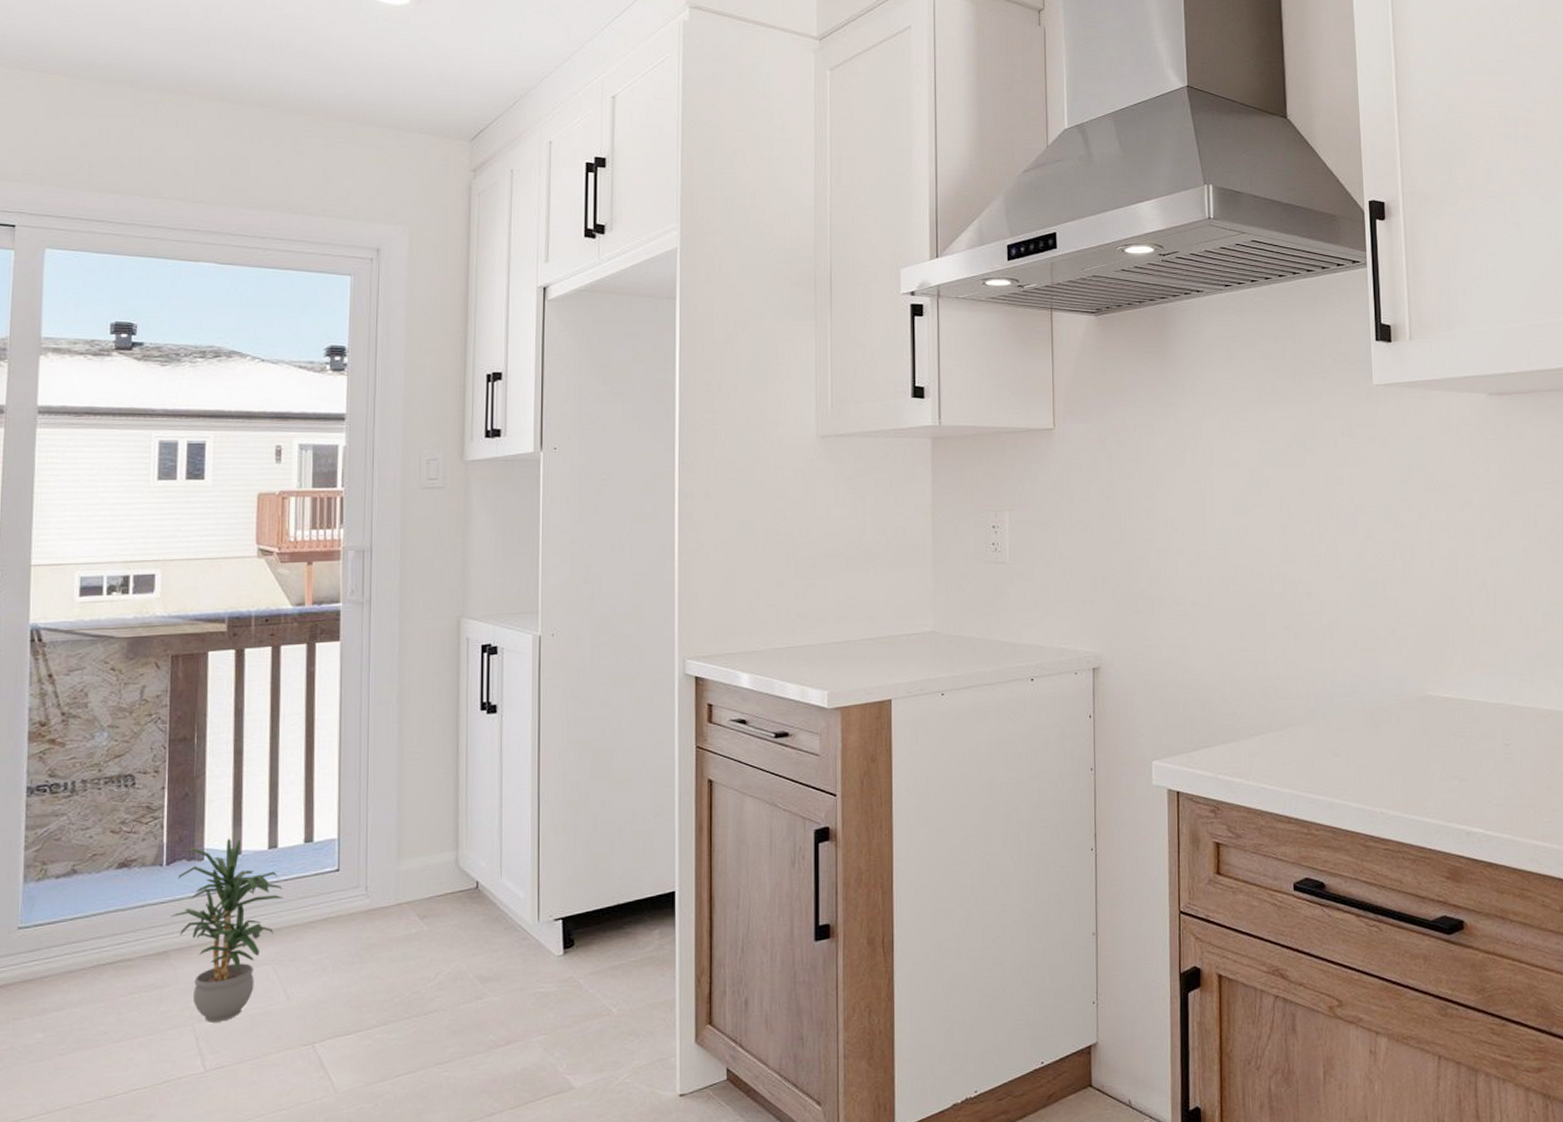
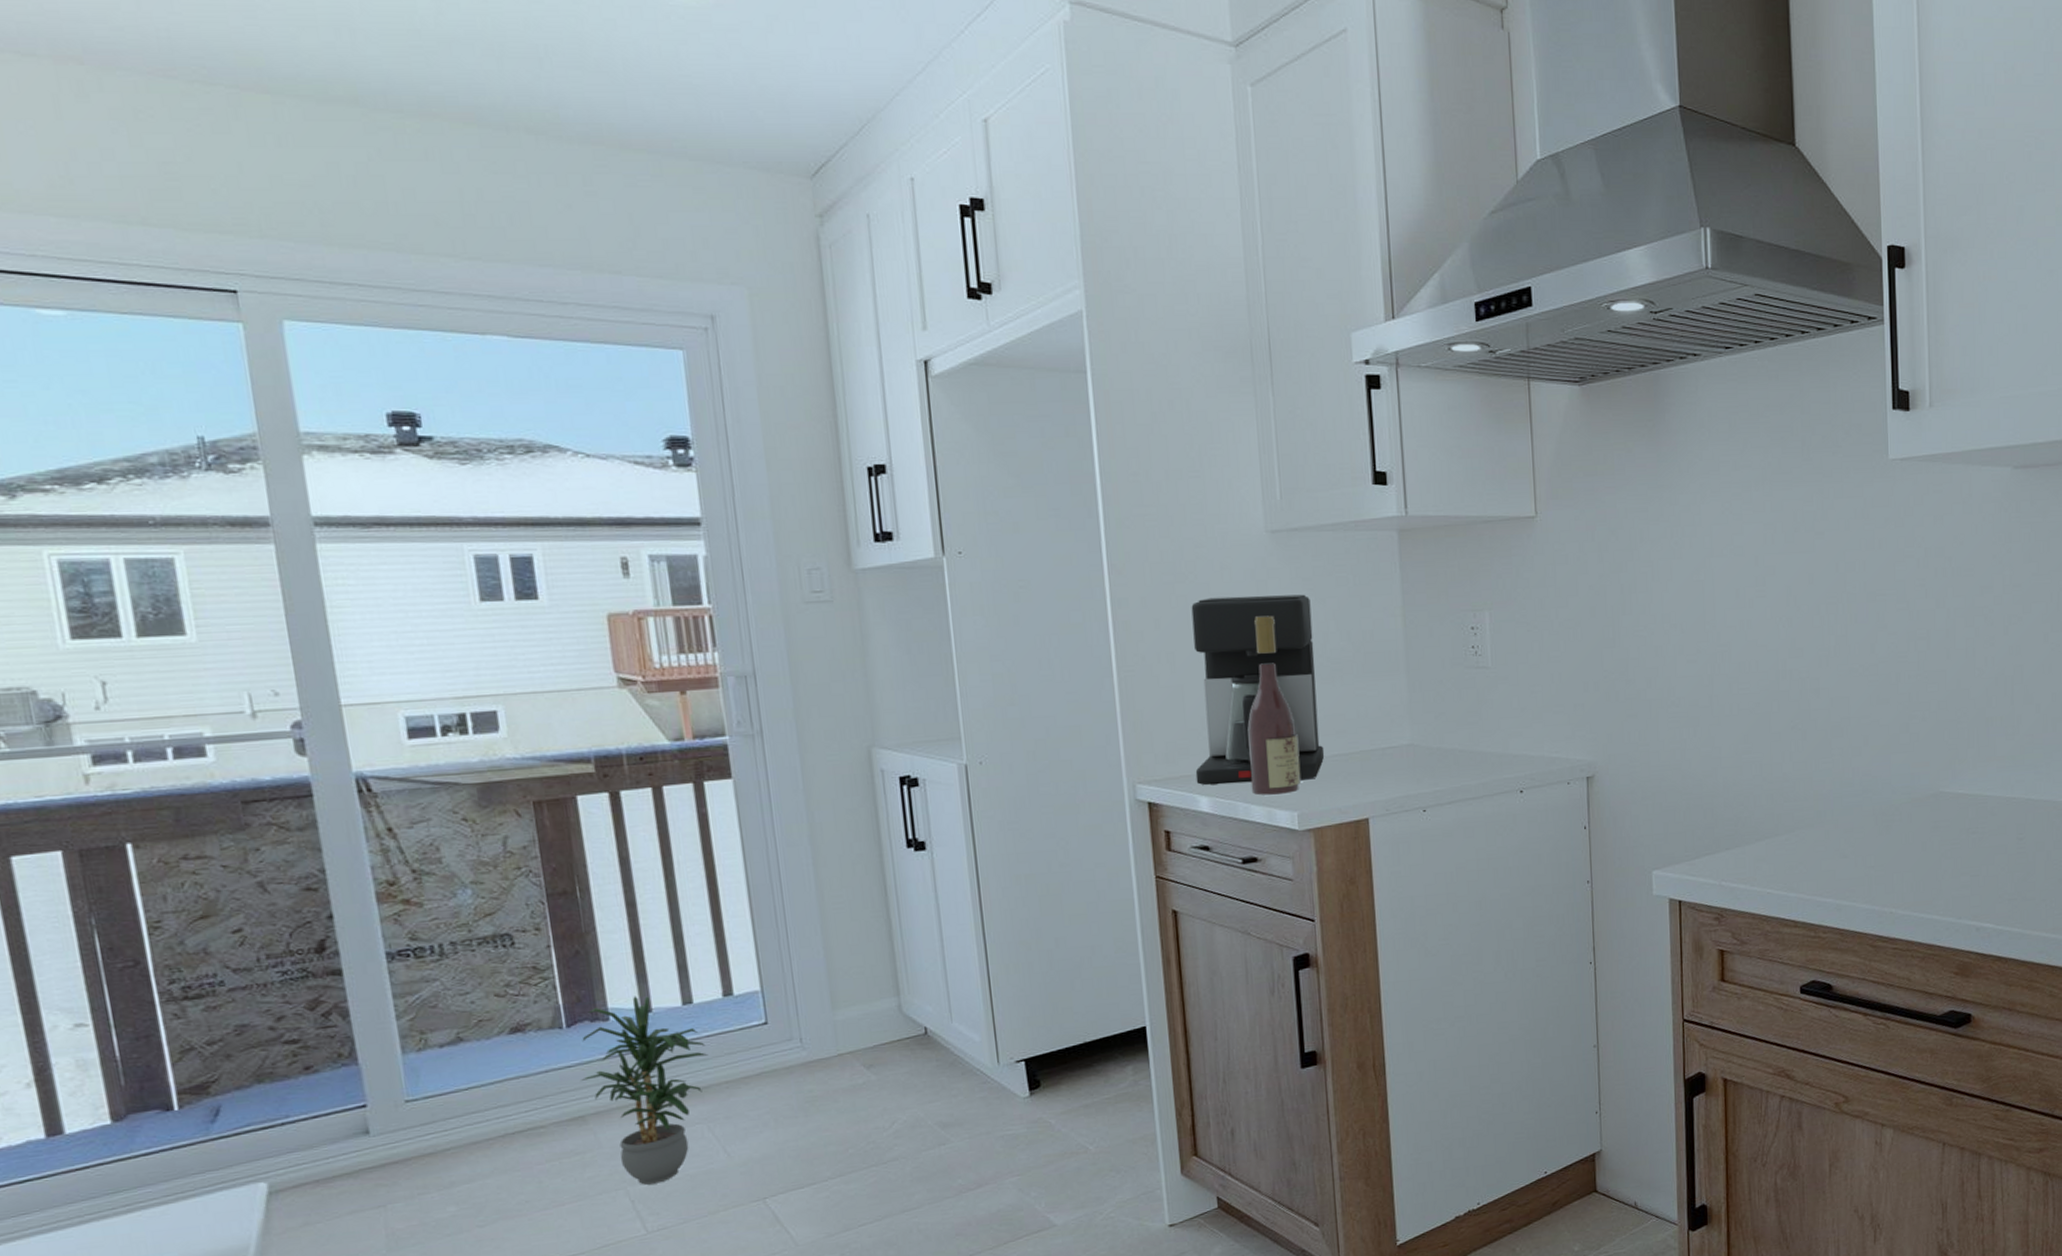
coffee maker: none [739,492,855,663] -> present [1191,594,1325,786]
wine bottle: none [787,510,833,675] -> present [1247,615,1302,796]

